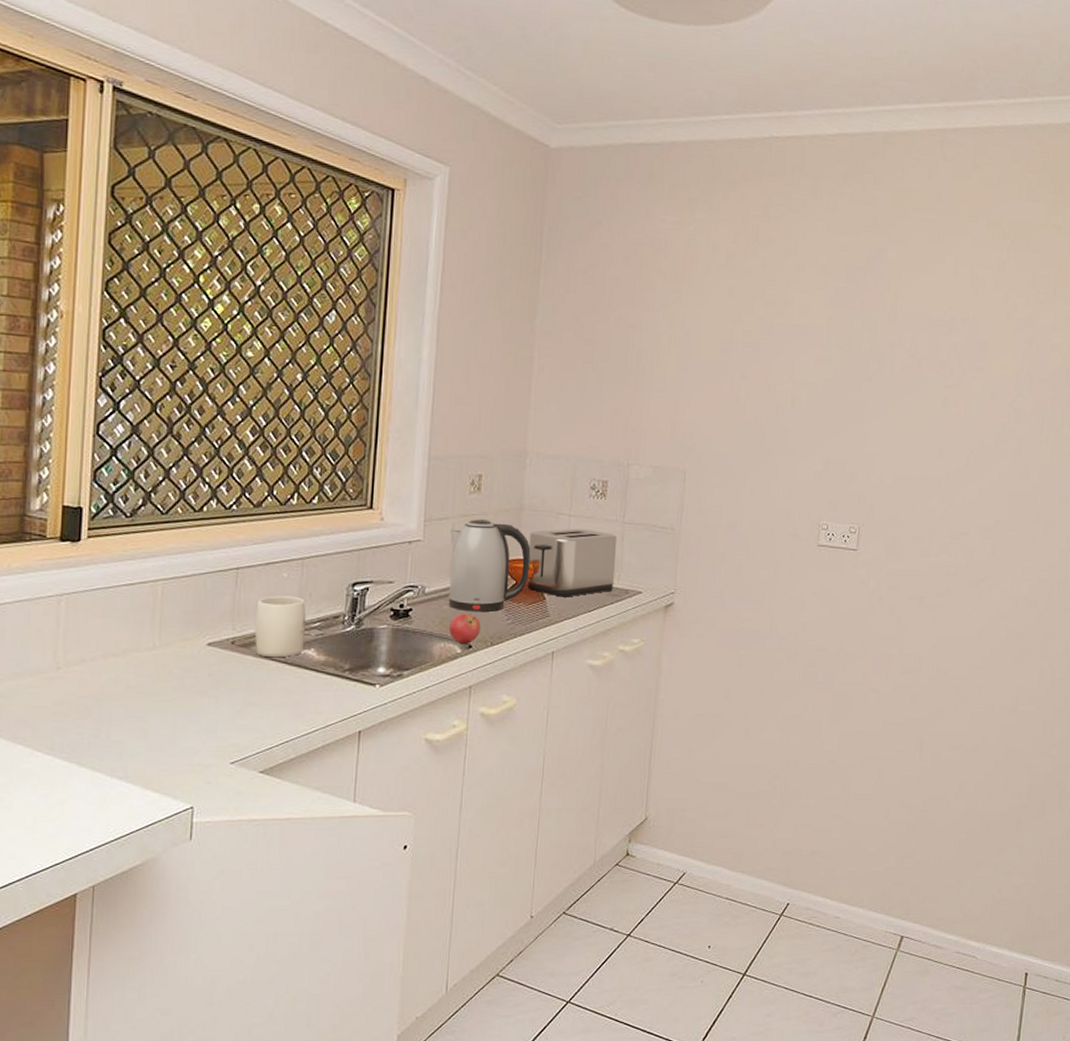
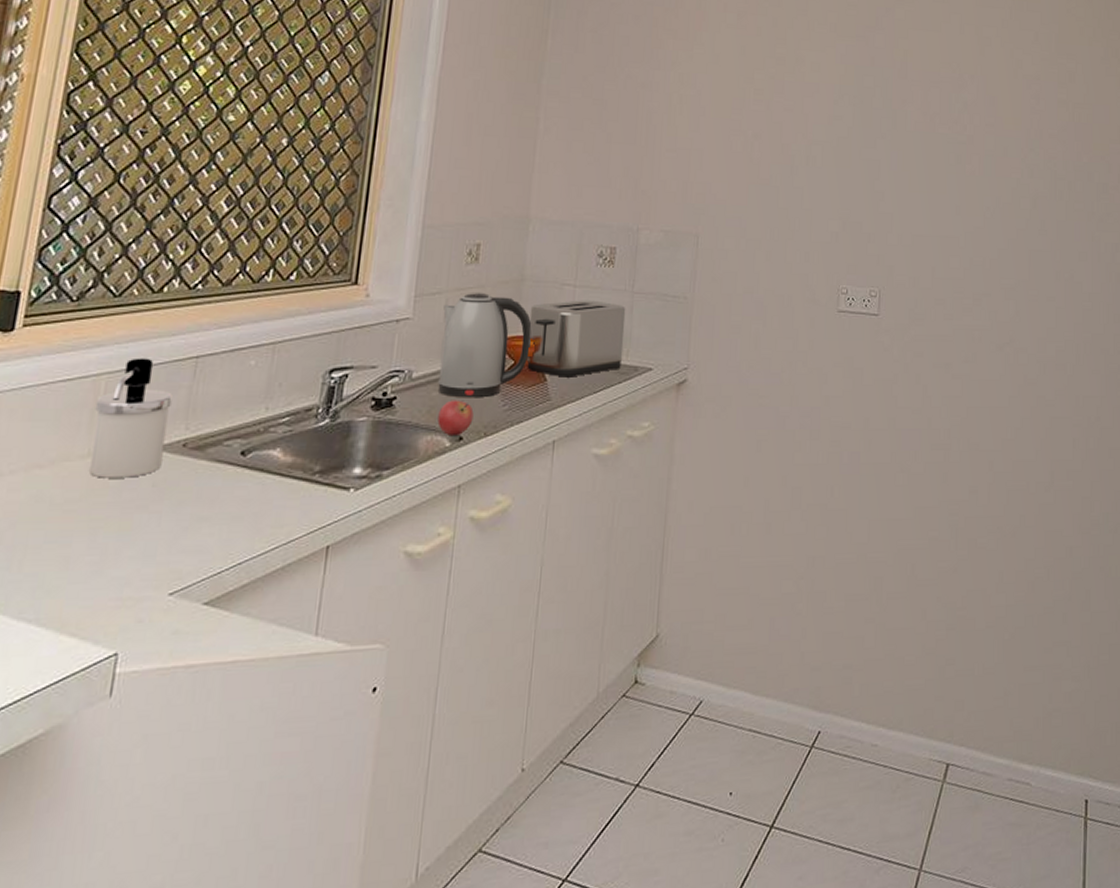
soap dispenser: none [155,567,219,668] -> present [90,358,173,478]
mug: present [254,595,306,658] -> none [210,387,274,461]

